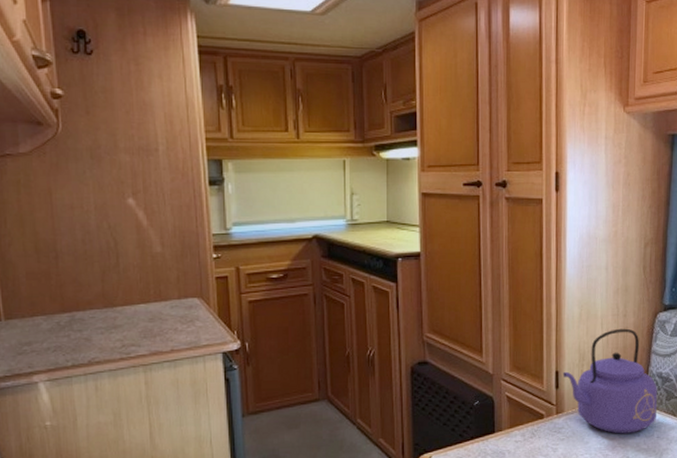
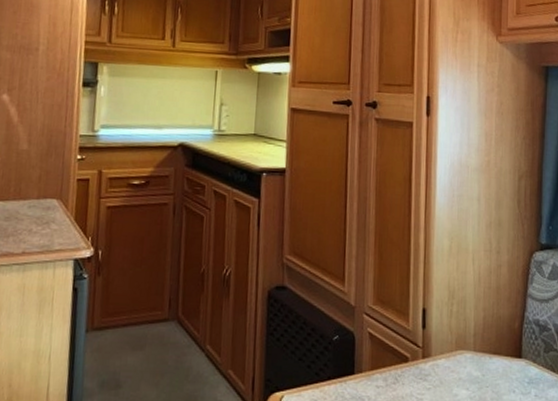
kettle: present [562,328,657,434] -> none [430,266,534,388]

